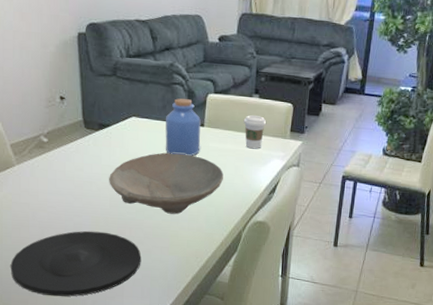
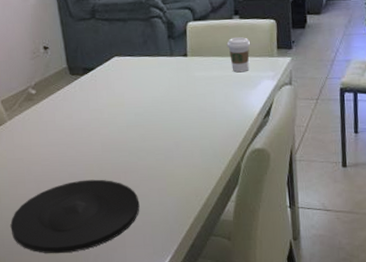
bowl: present [109,152,224,215] -> none [98,87,214,152]
jar: present [165,98,201,156] -> none [148,31,186,89]

